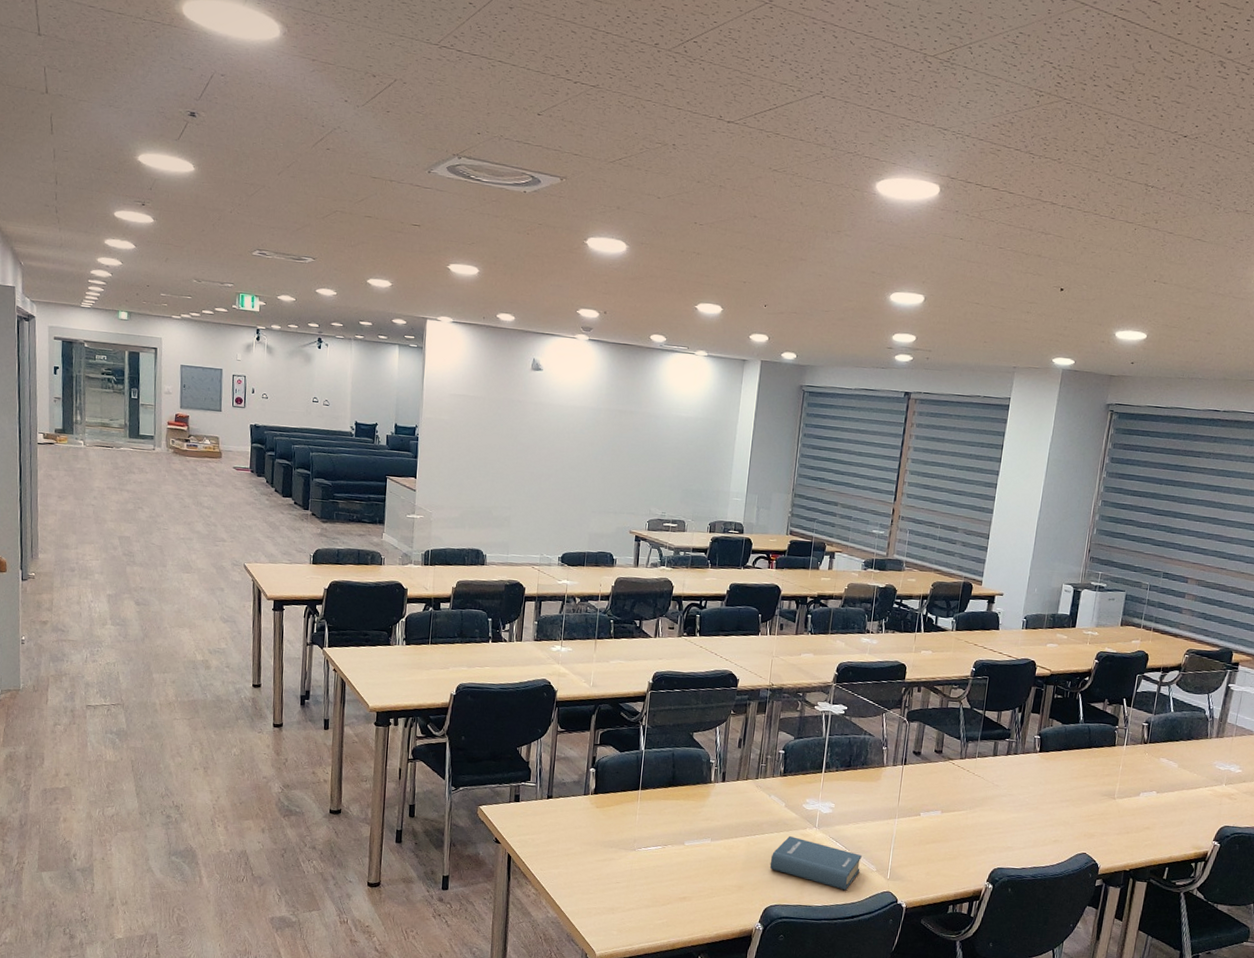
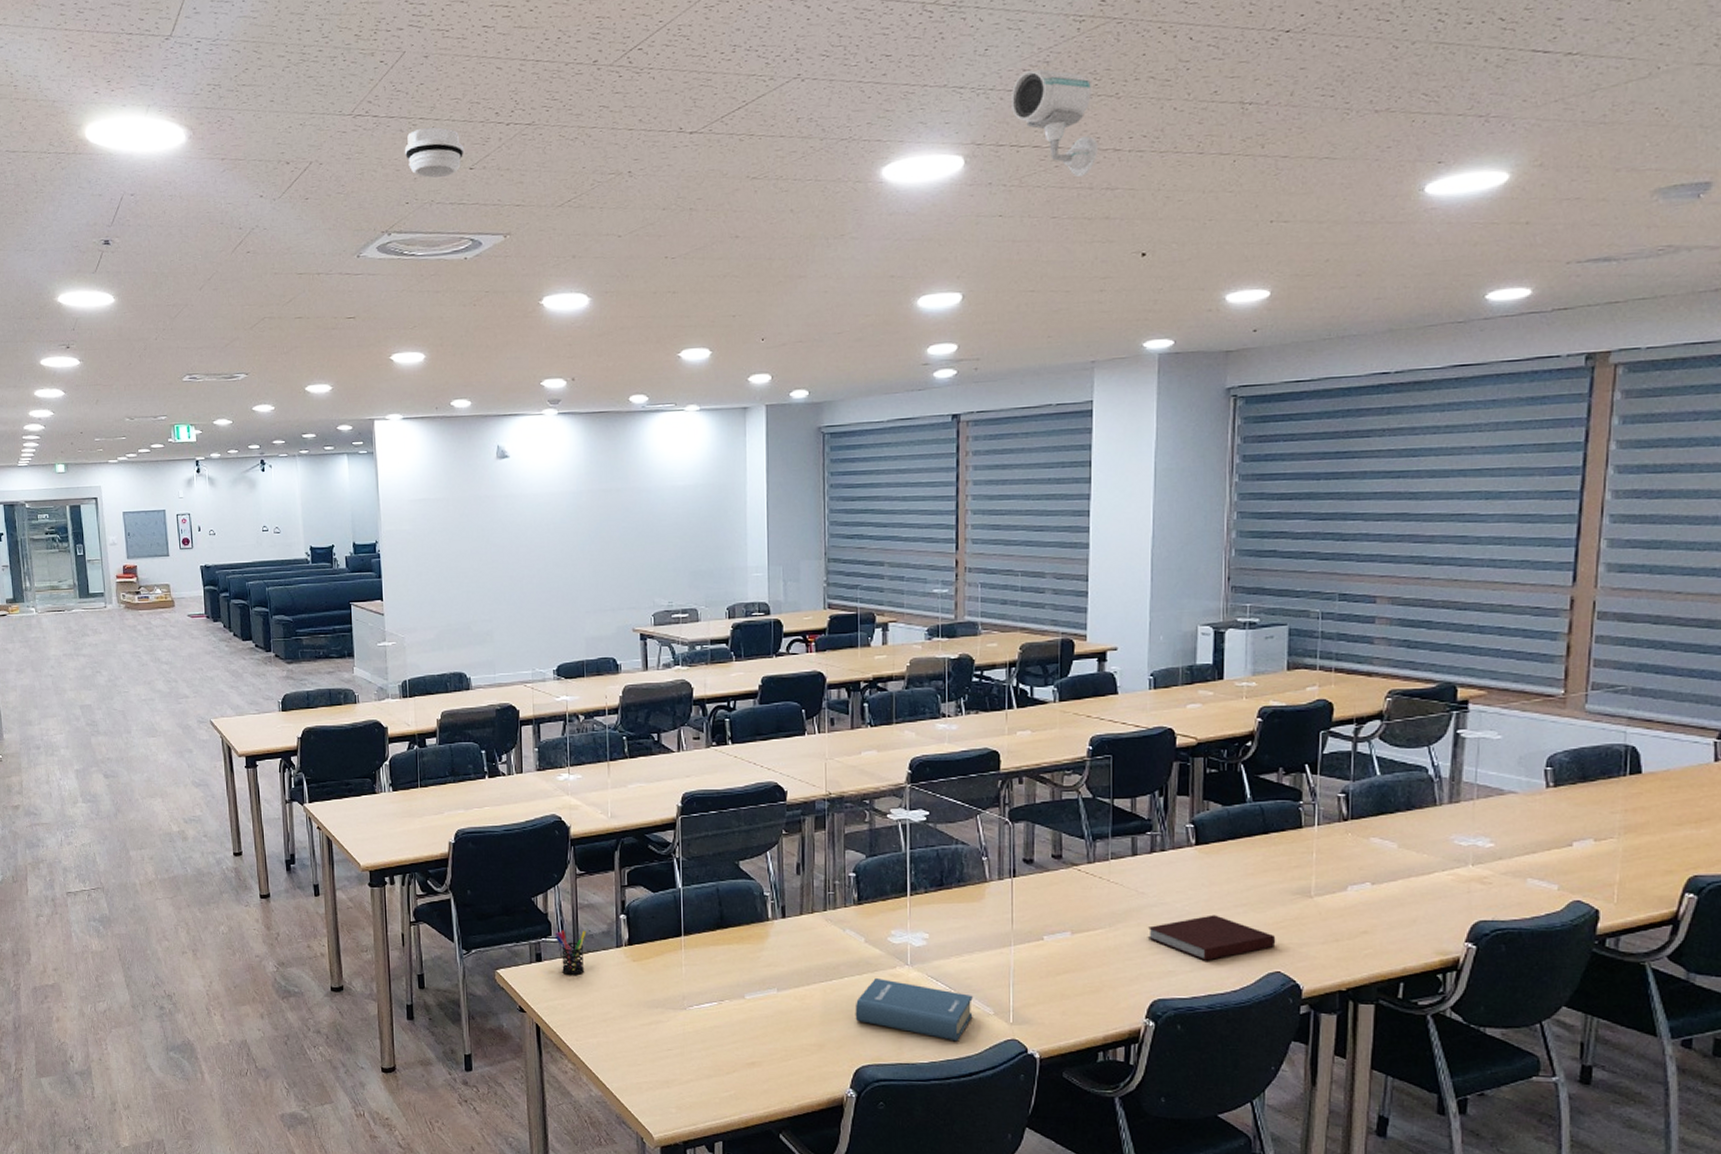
smoke detector: none [481,70,535,118] -> present [404,127,465,179]
pen holder: none [533,776,560,816] -> present [554,930,586,975]
security camera: none [980,127,1041,220] -> present [1010,69,1099,178]
notebook: none [996,806,1086,841] -> present [1147,915,1276,961]

